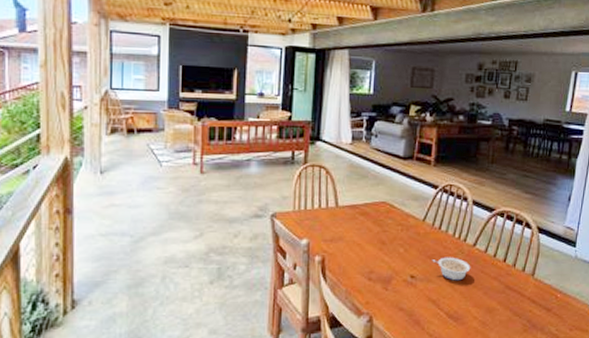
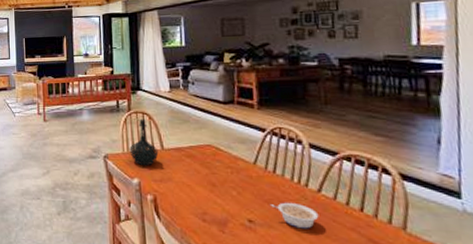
bottle: none [301,174,332,225] -> present [129,120,159,166]

